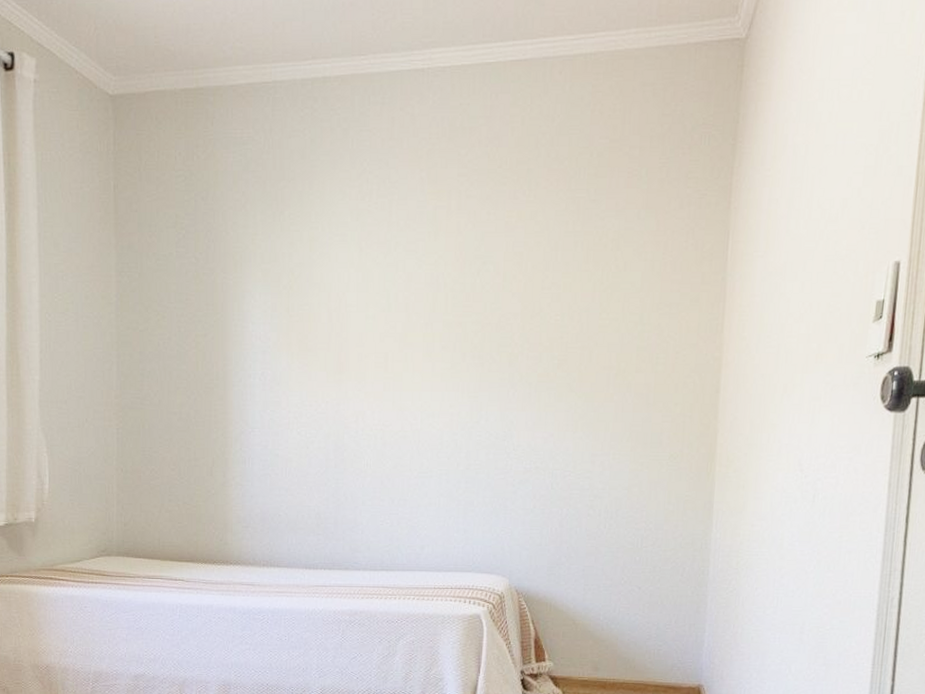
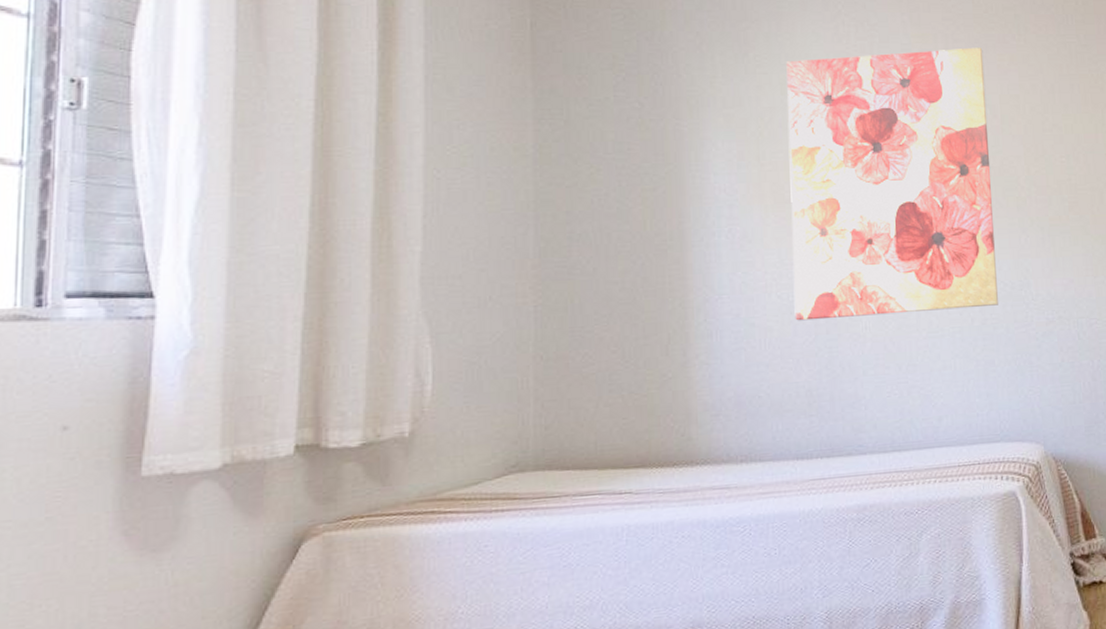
wall art: none [310,204,493,455] -> present [786,47,998,321]

